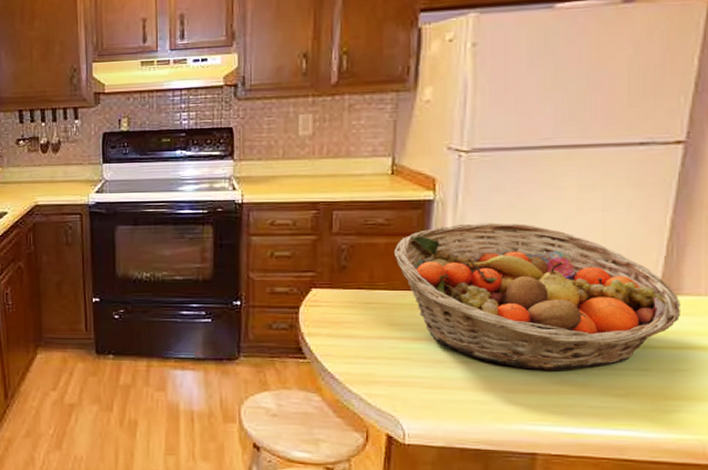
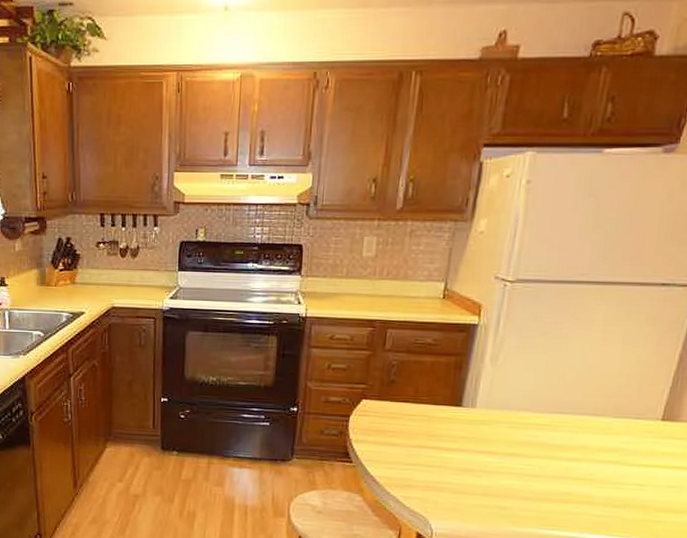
fruit basket: present [394,223,682,371] -> none [438,347,679,483]

